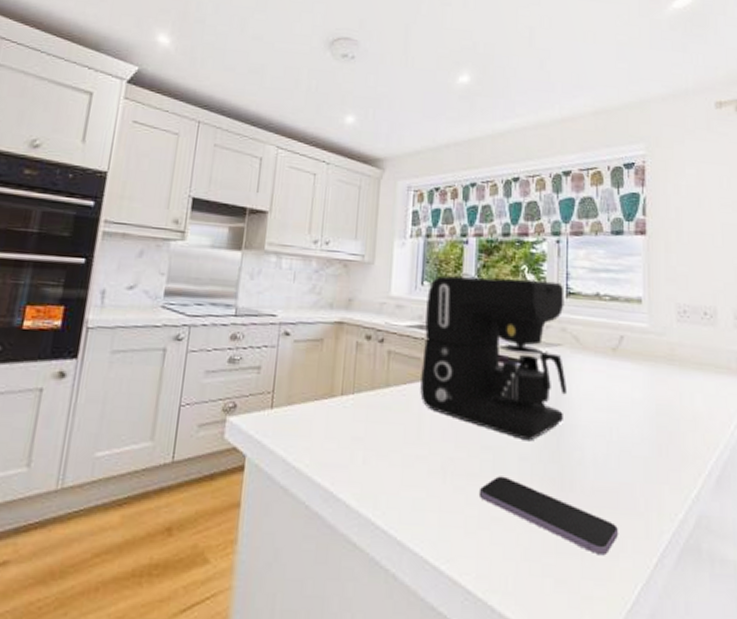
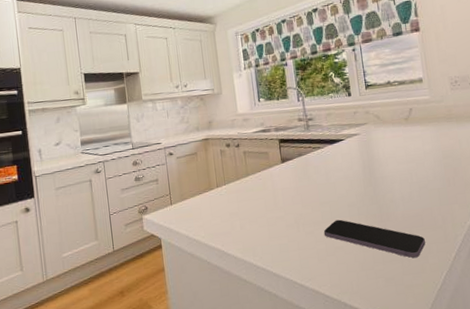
coffee maker: present [420,275,567,441] -> none [264,79,376,194]

